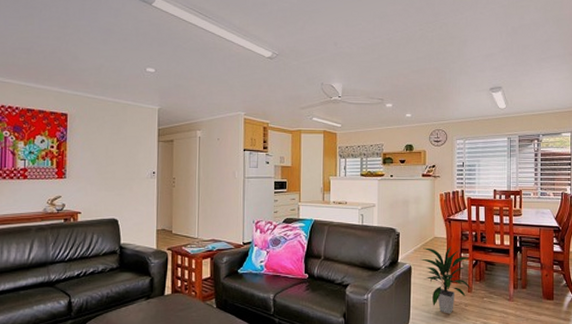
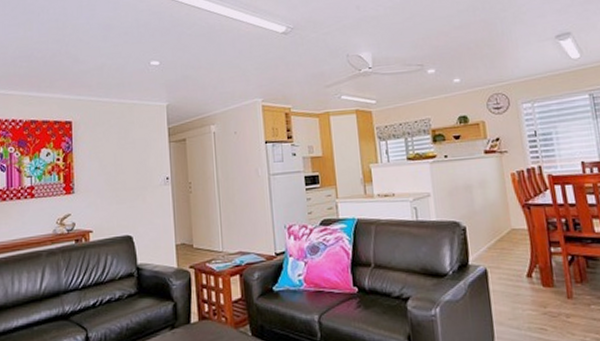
indoor plant: present [420,245,472,314] -> none [497,238,572,330]

